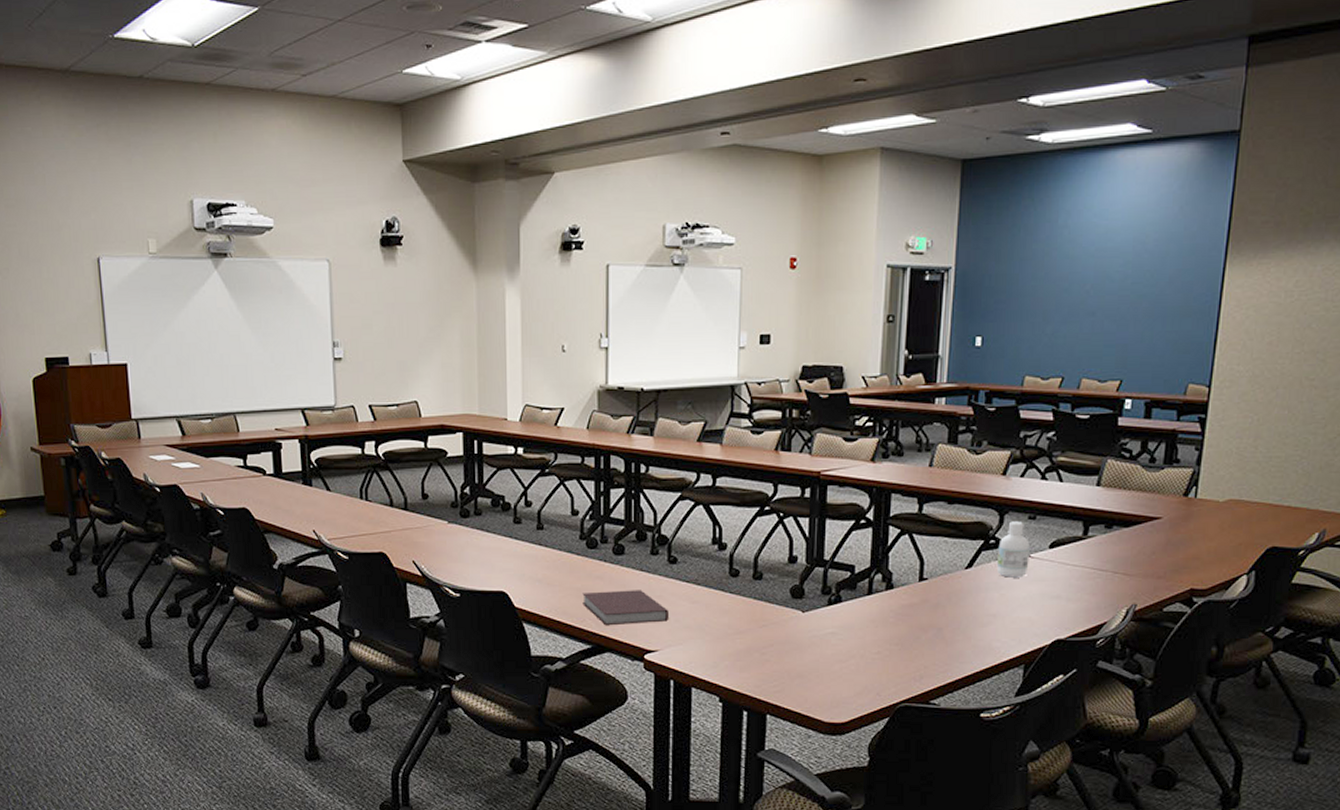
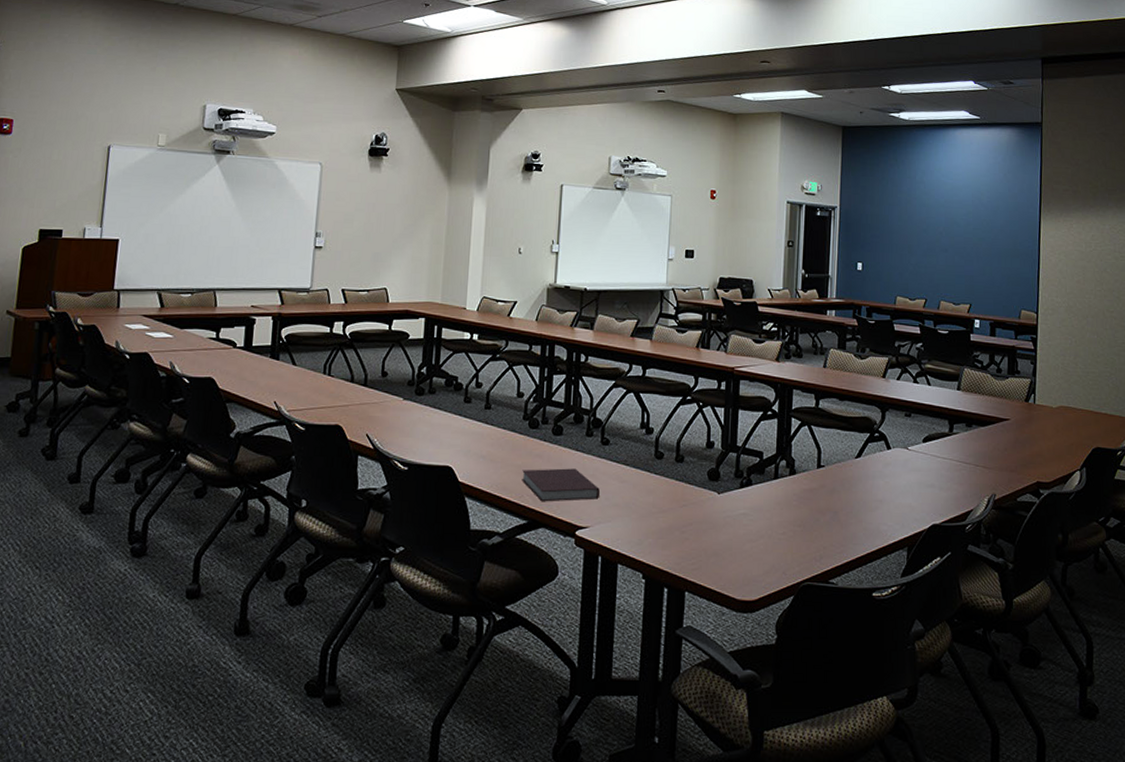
bottle: present [996,521,1030,578] -> none [880,418,907,467]

